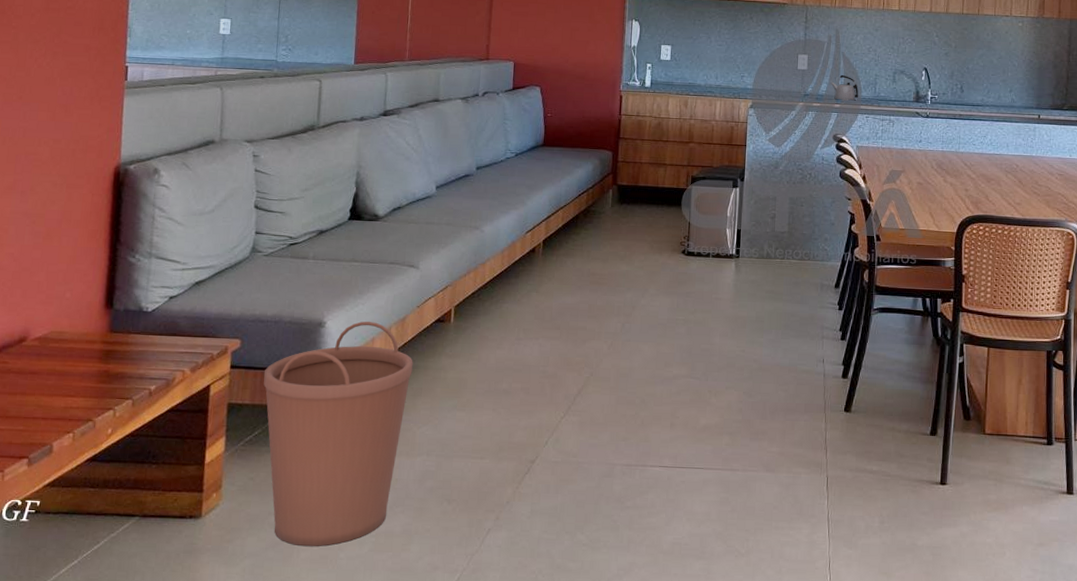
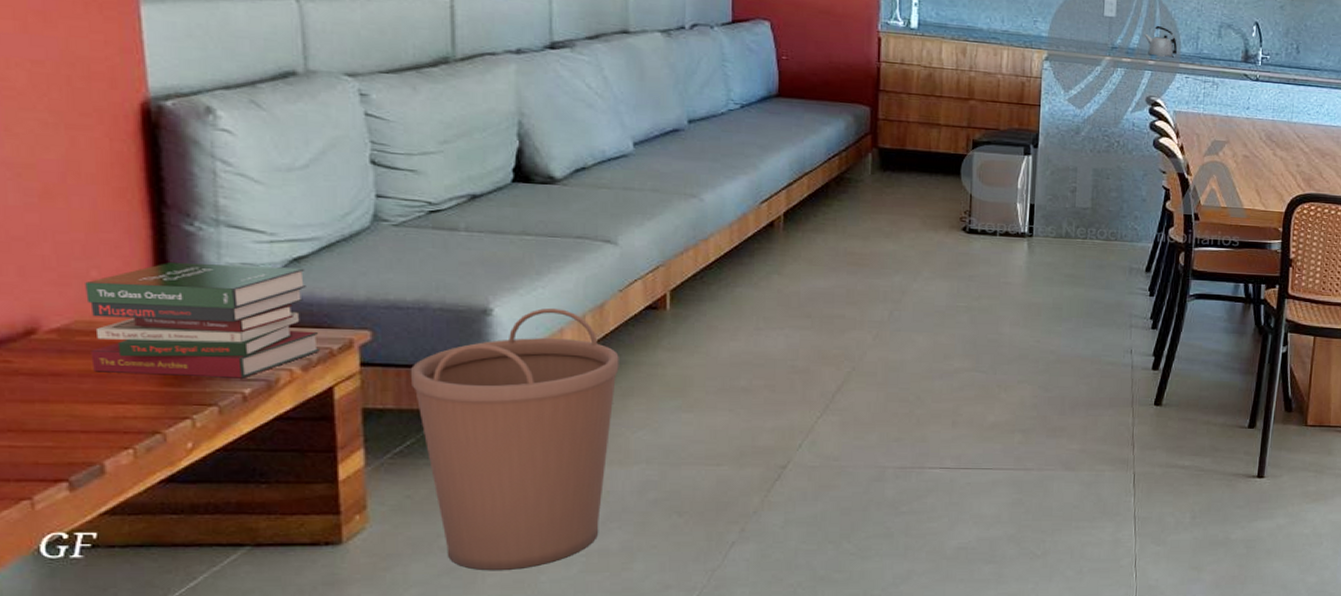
books: none [56,285,205,378] -> present [85,261,320,378]

